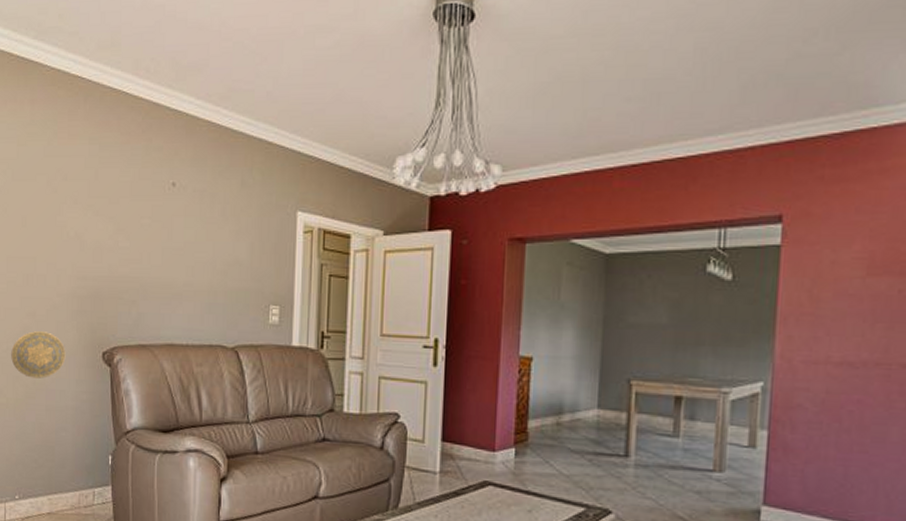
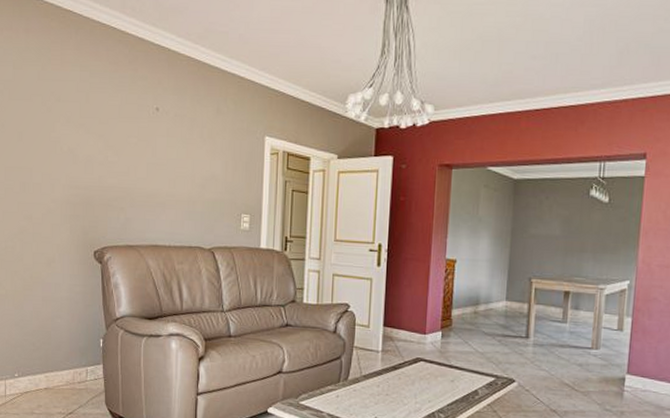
decorative plate: present [11,331,66,379] -> none [9,232,60,273]

